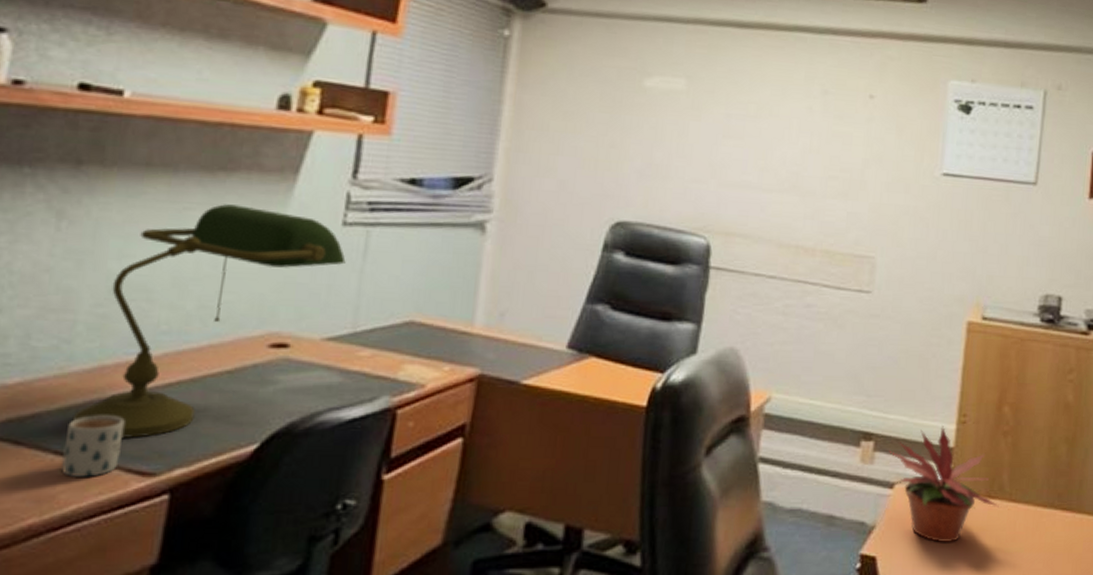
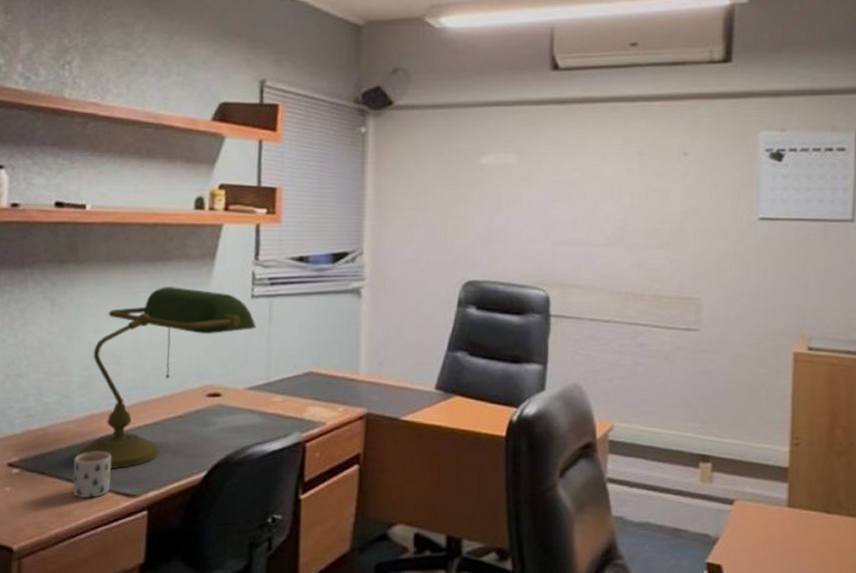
potted plant: present [889,426,999,543] -> none [726,448,838,554]

